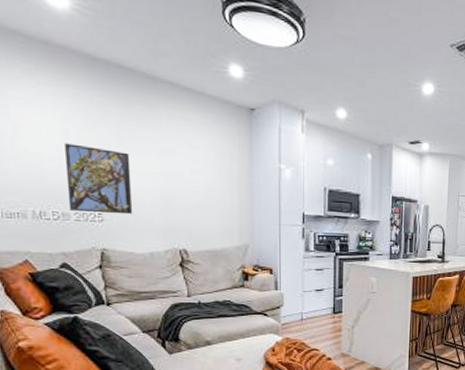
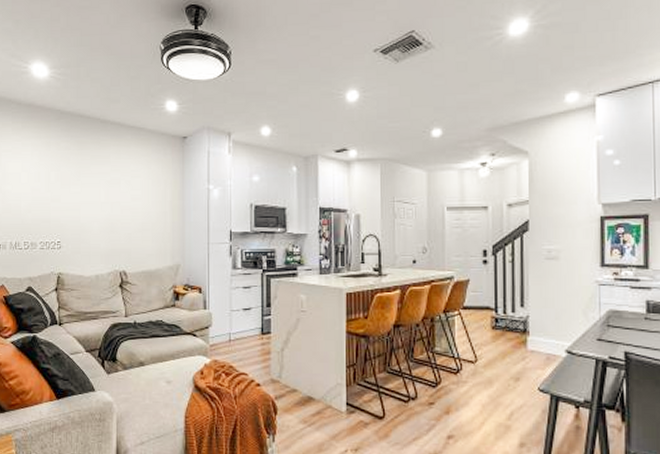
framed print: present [65,143,133,215] -> none [36,183,84,241]

